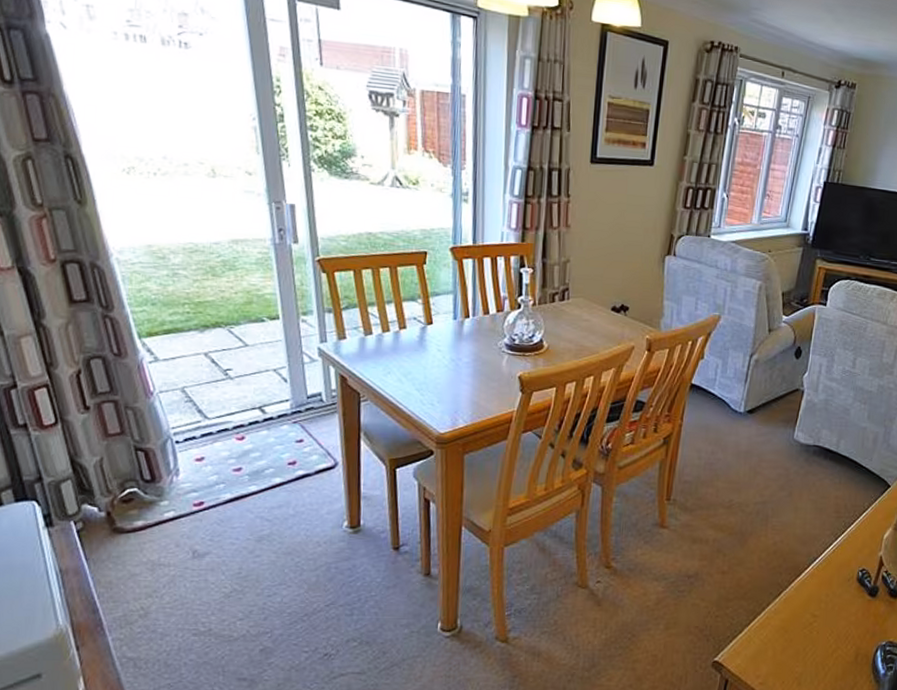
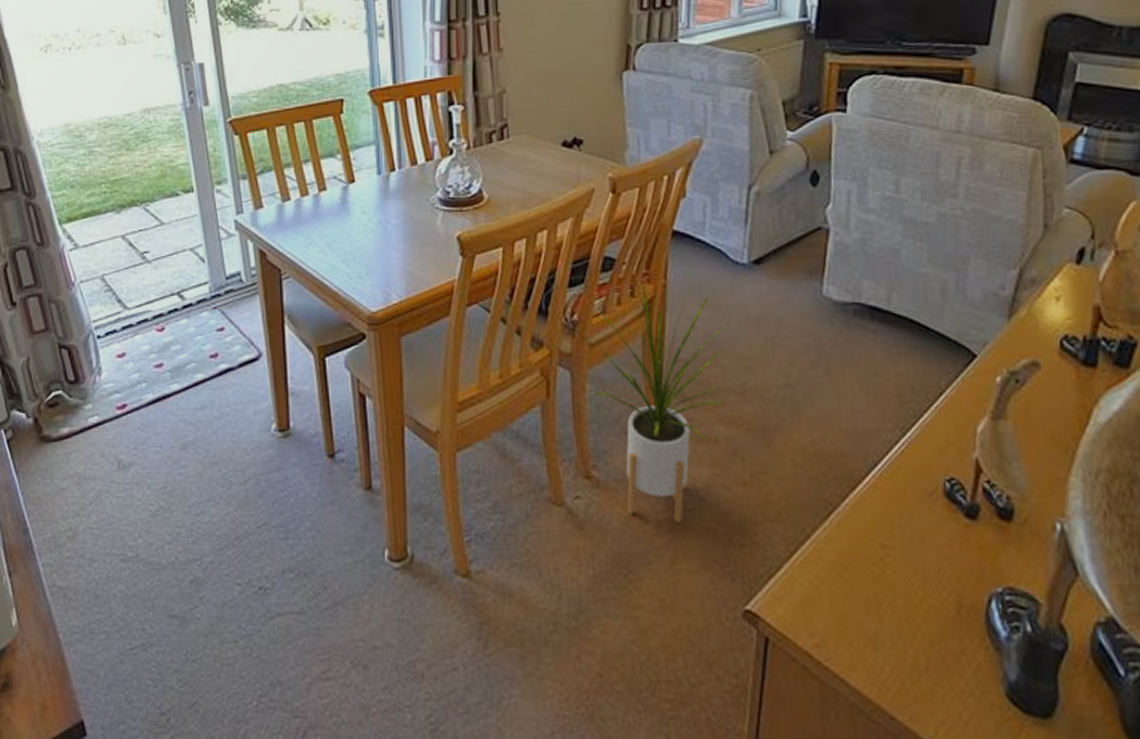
house plant: none [618,418,727,600] -> present [593,275,731,523]

